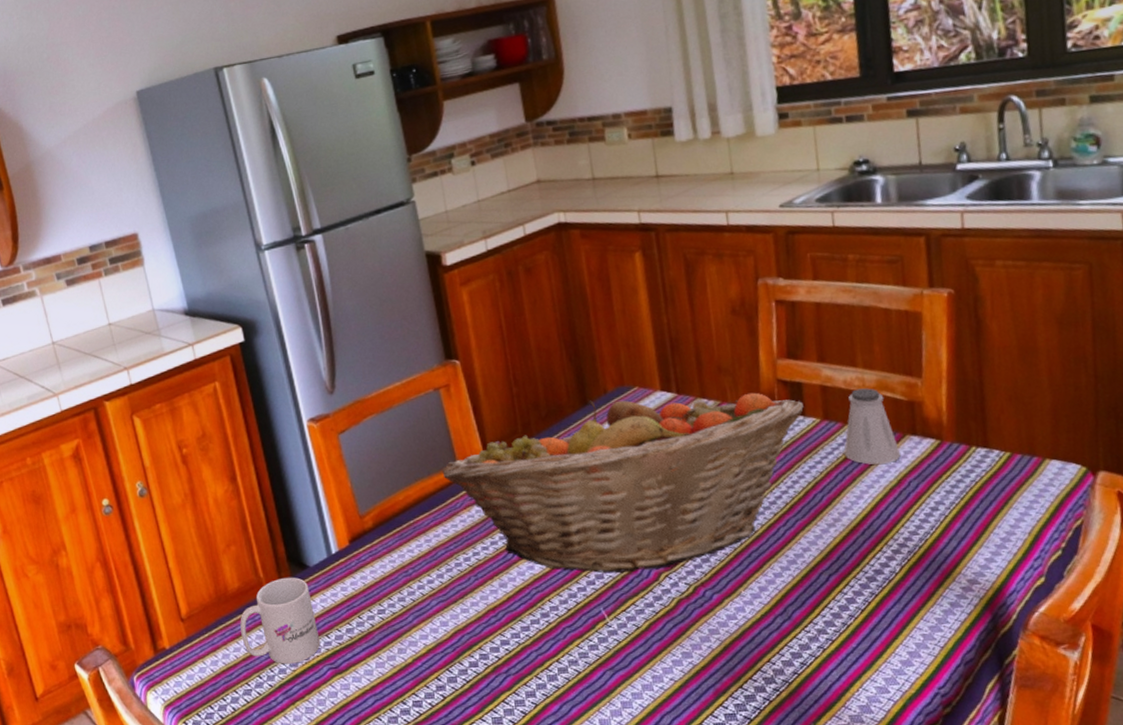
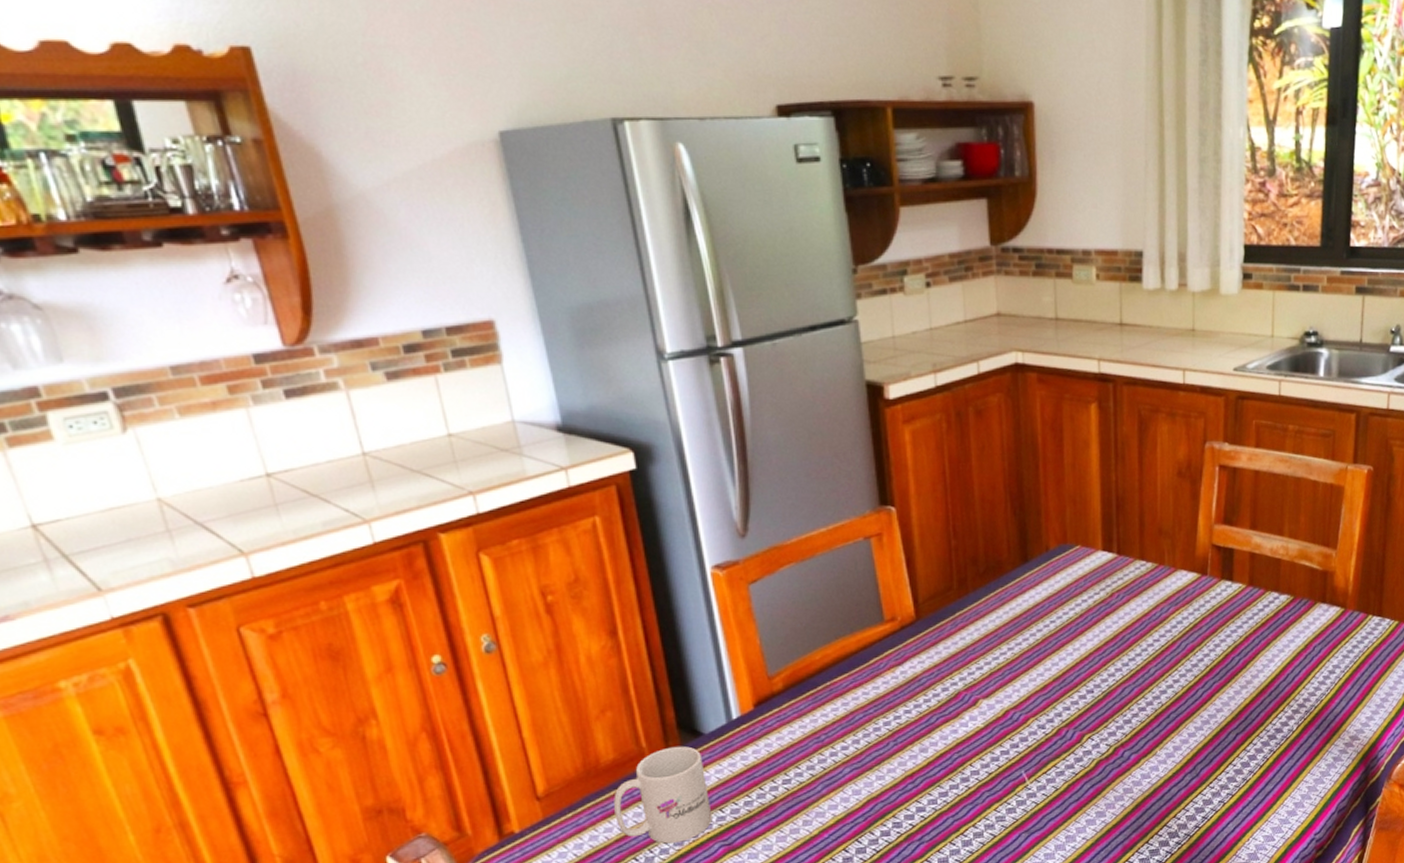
fruit basket: present [442,392,804,573] -> none [866,556,1232,736]
saltshaker: present [844,388,902,465] -> none [1263,557,1311,630]

